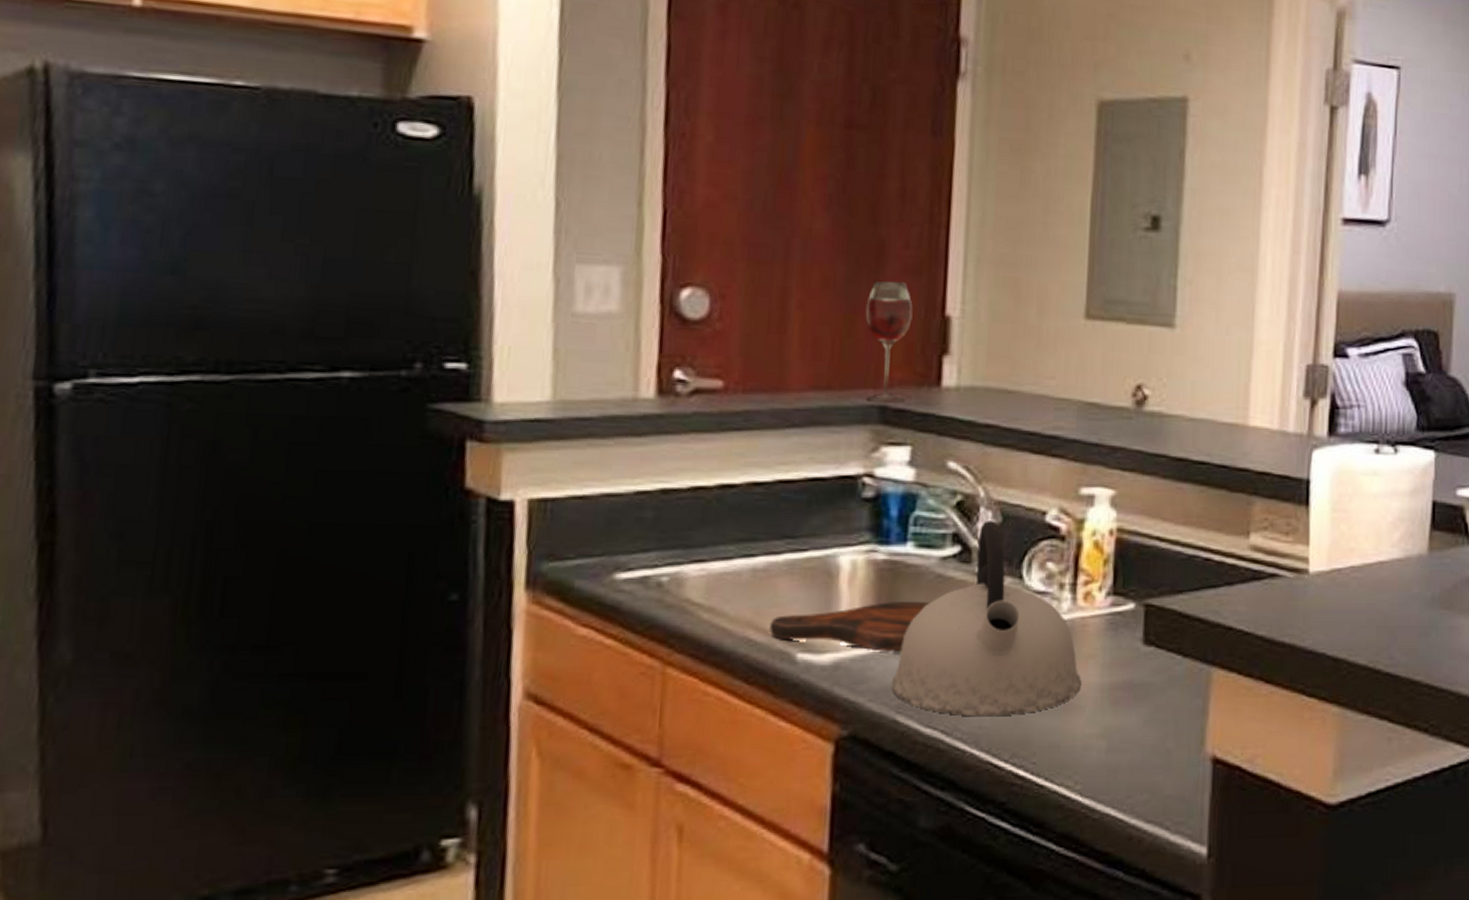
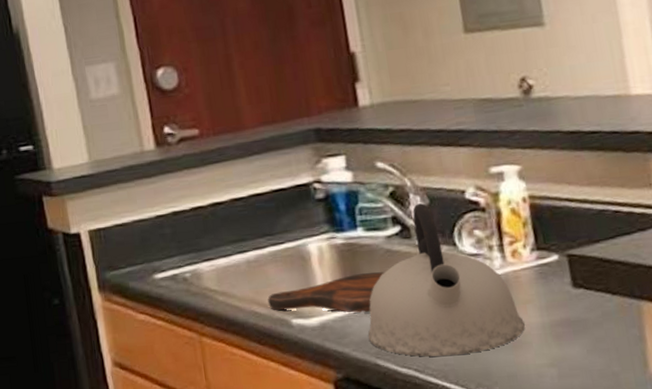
wineglass: present [865,281,913,404] -> none [288,33,334,128]

